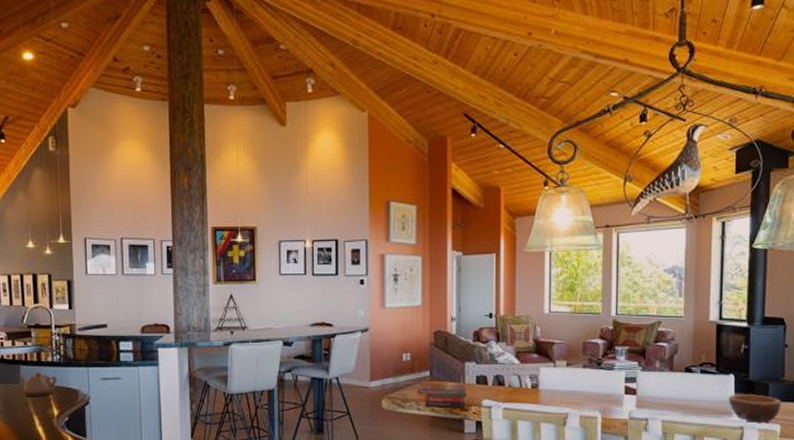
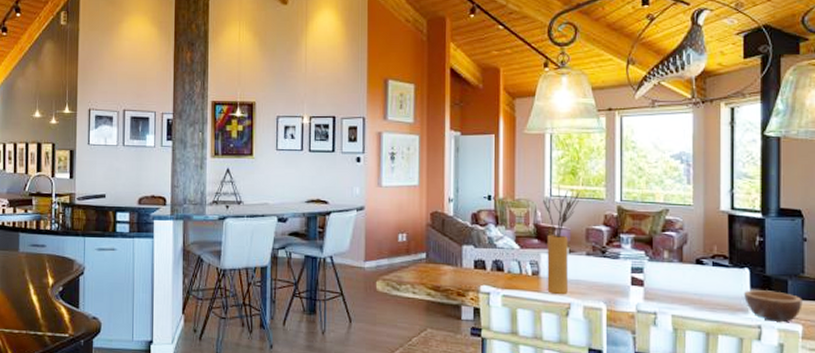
teapot: present [17,372,57,397] -> none [16,240,54,266]
books: present [417,384,467,408] -> none [412,266,464,293]
vase: none [542,301,578,406] -> present [543,185,580,295]

